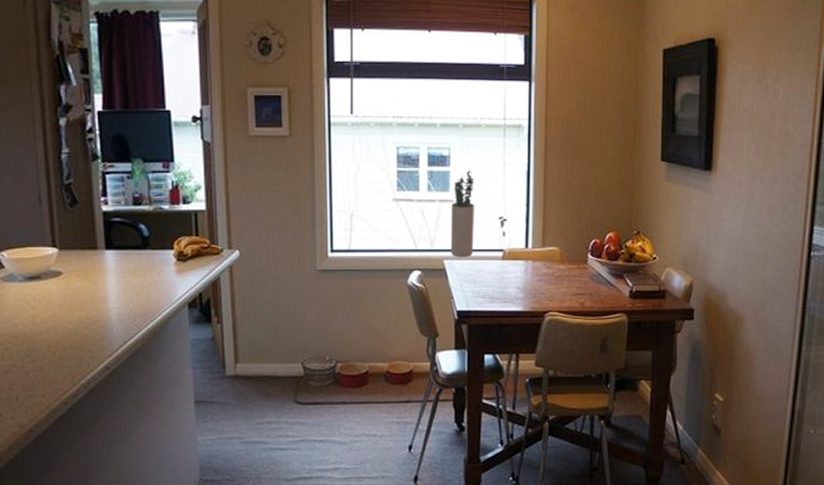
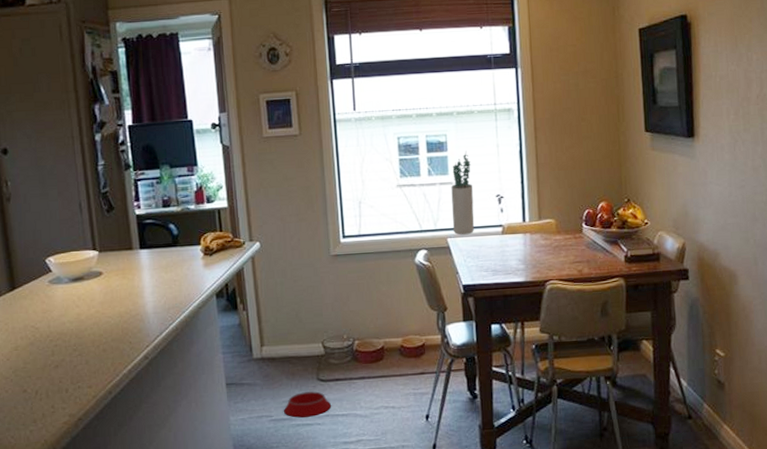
pet bowl: none [257,414,309,441] -> present [284,391,332,418]

